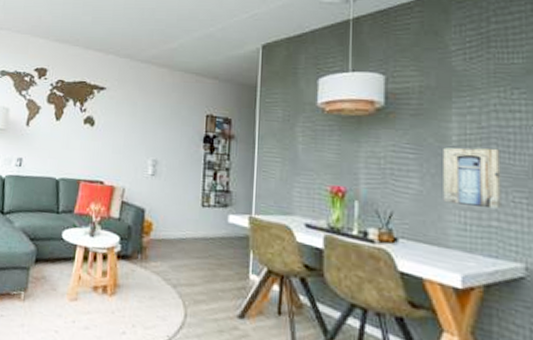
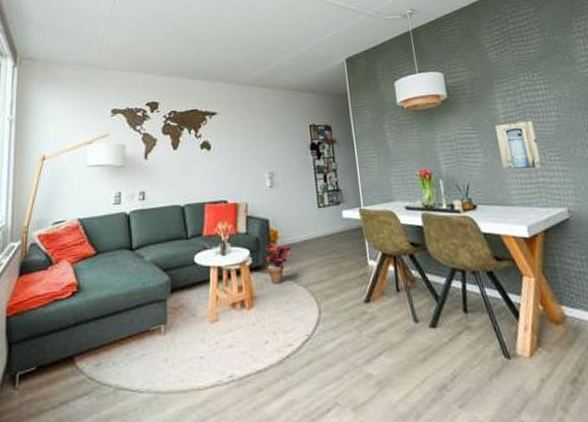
potted plant: none [135,235,165,278] -> present [266,243,293,284]

